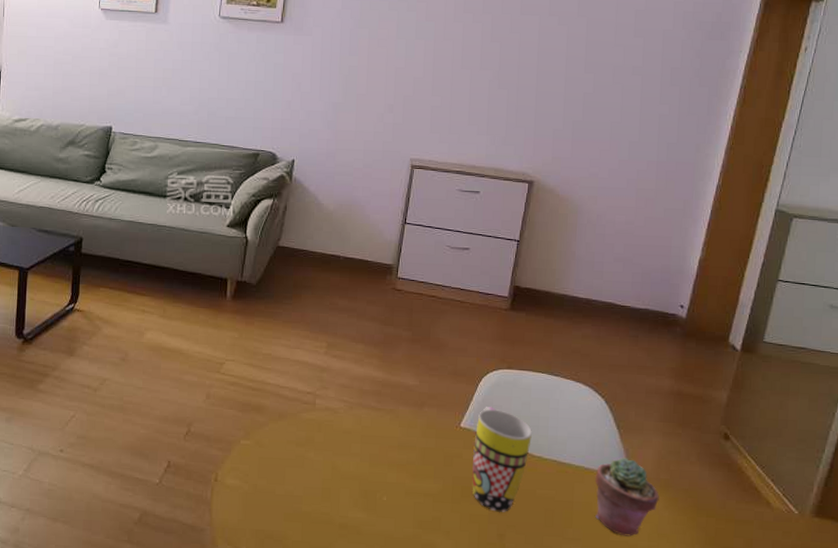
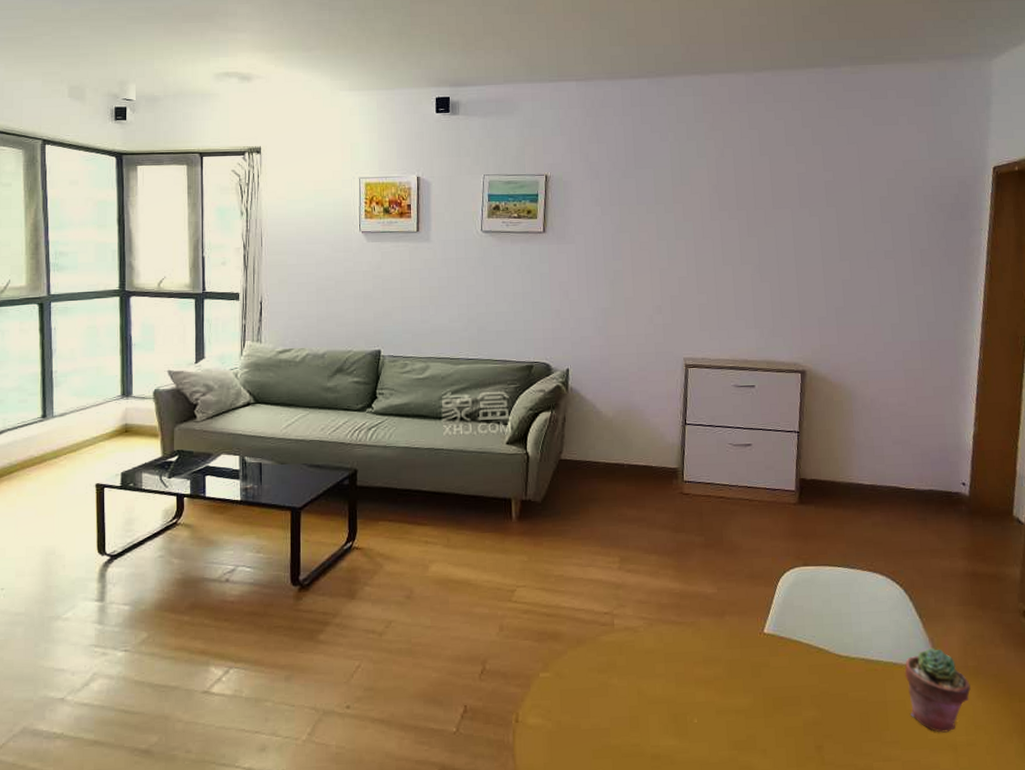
mug: present [472,407,532,513] -> none [779,608,837,723]

